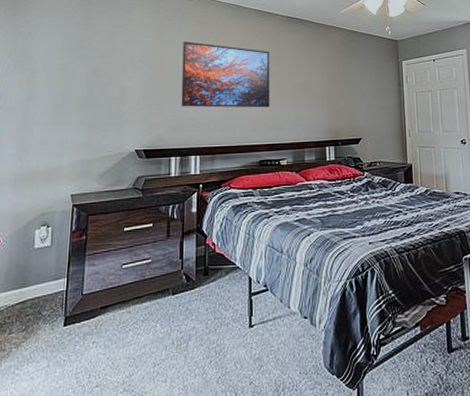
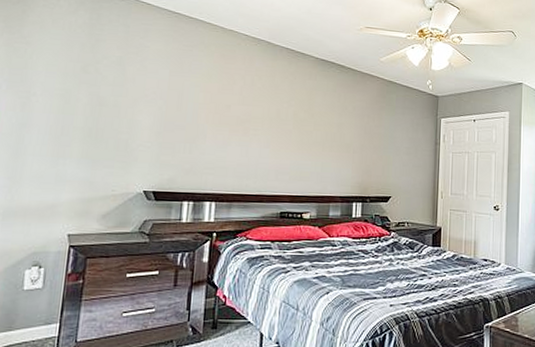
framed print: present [181,41,270,108] -> none [197,76,300,157]

